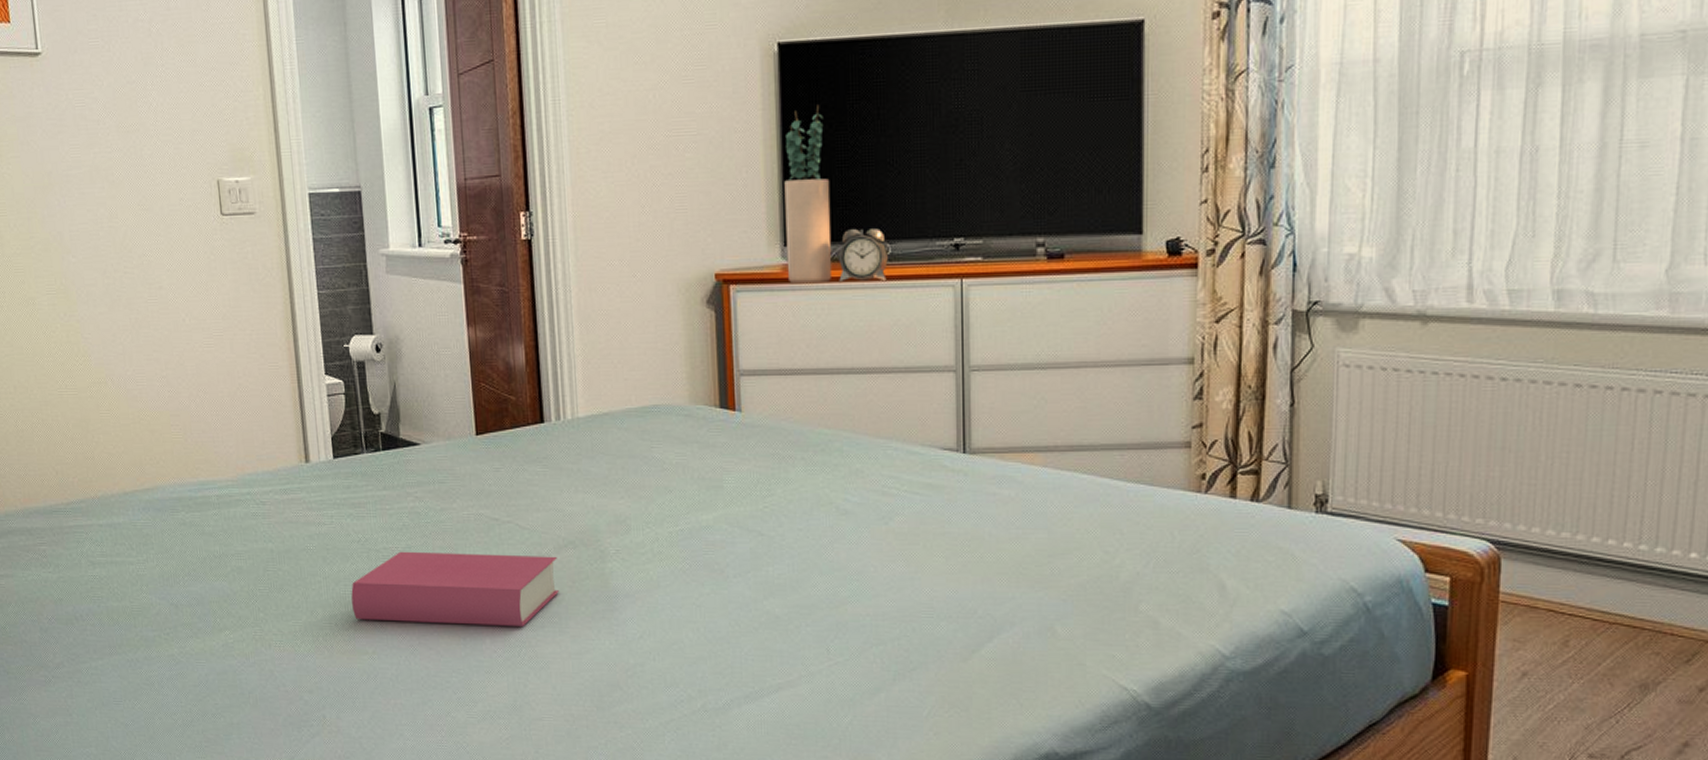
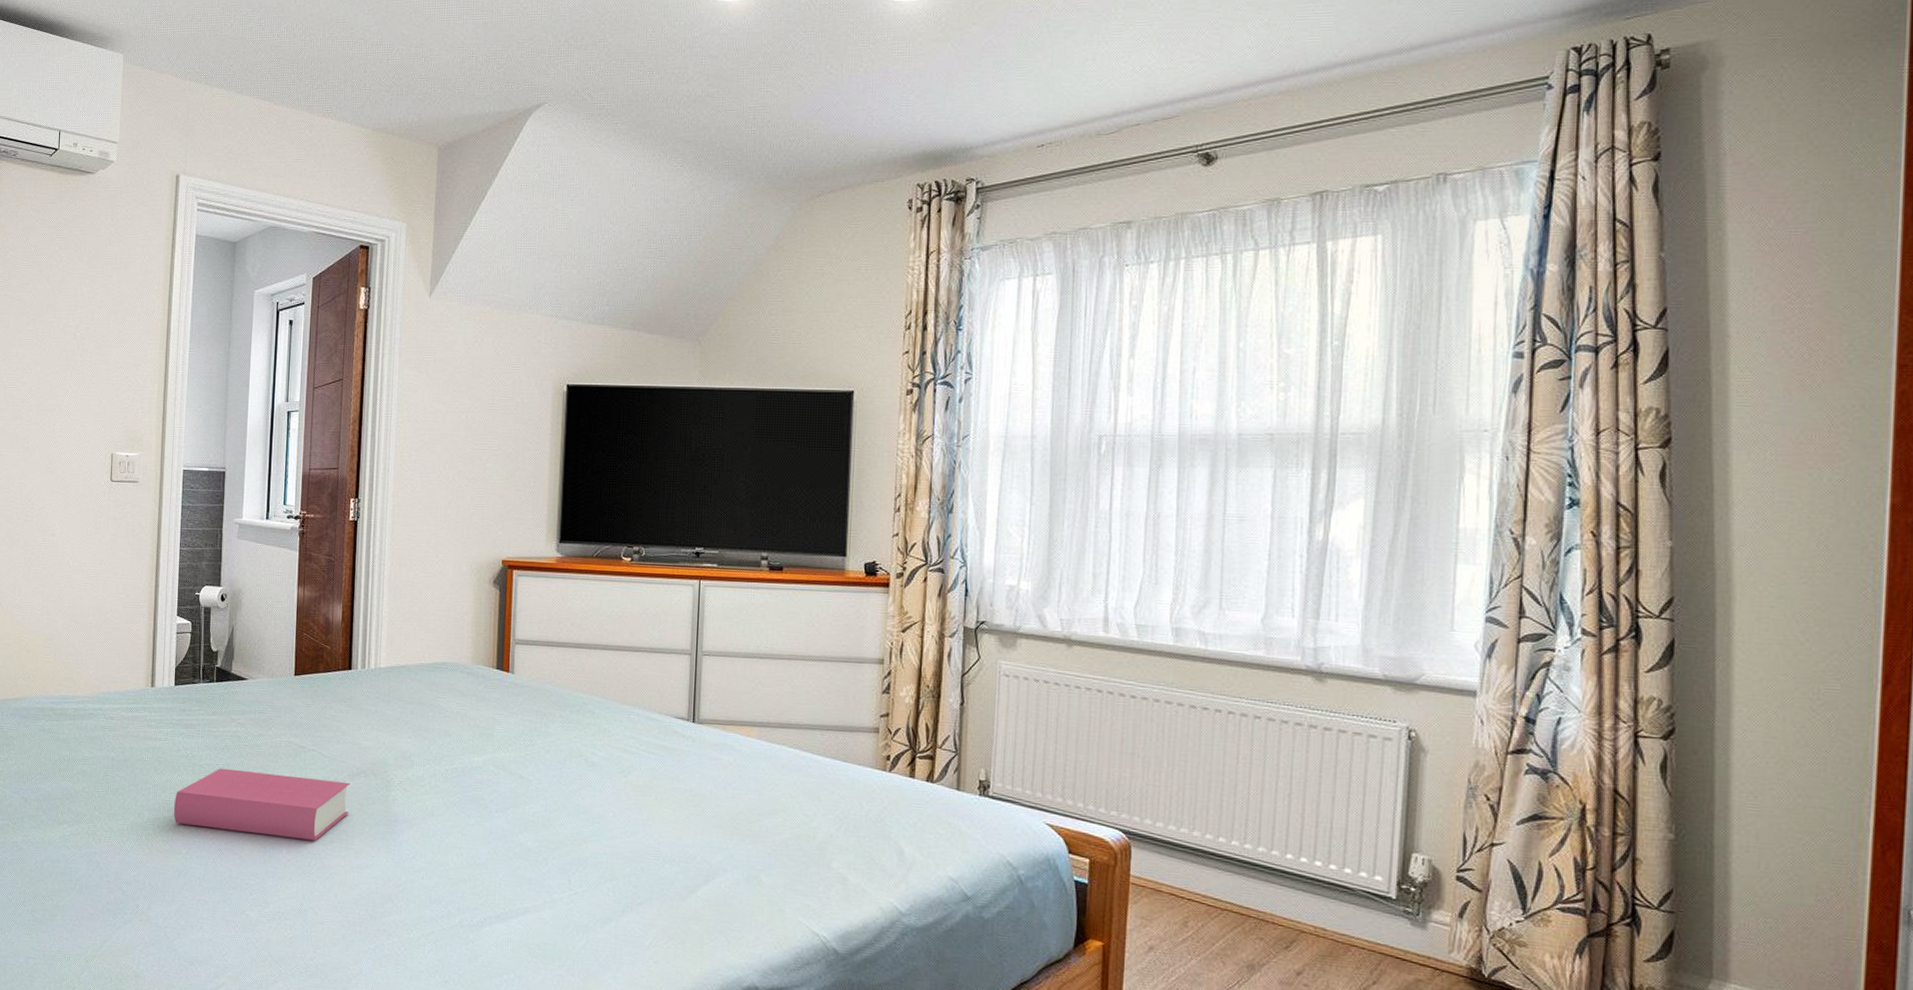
vase: present [784,105,833,284] -> none [560,434,600,575]
alarm clock: present [838,228,888,283] -> none [601,533,642,578]

